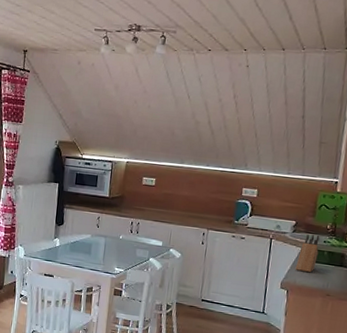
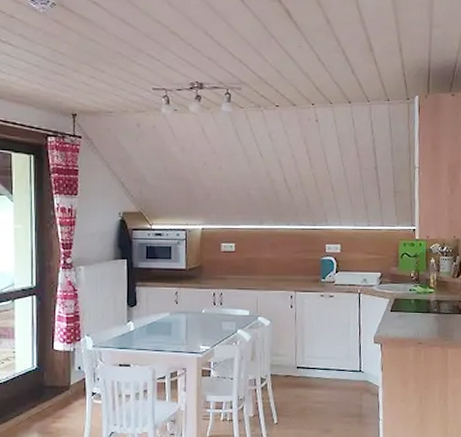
knife block: present [295,234,320,273] -> none [386,284,406,323]

